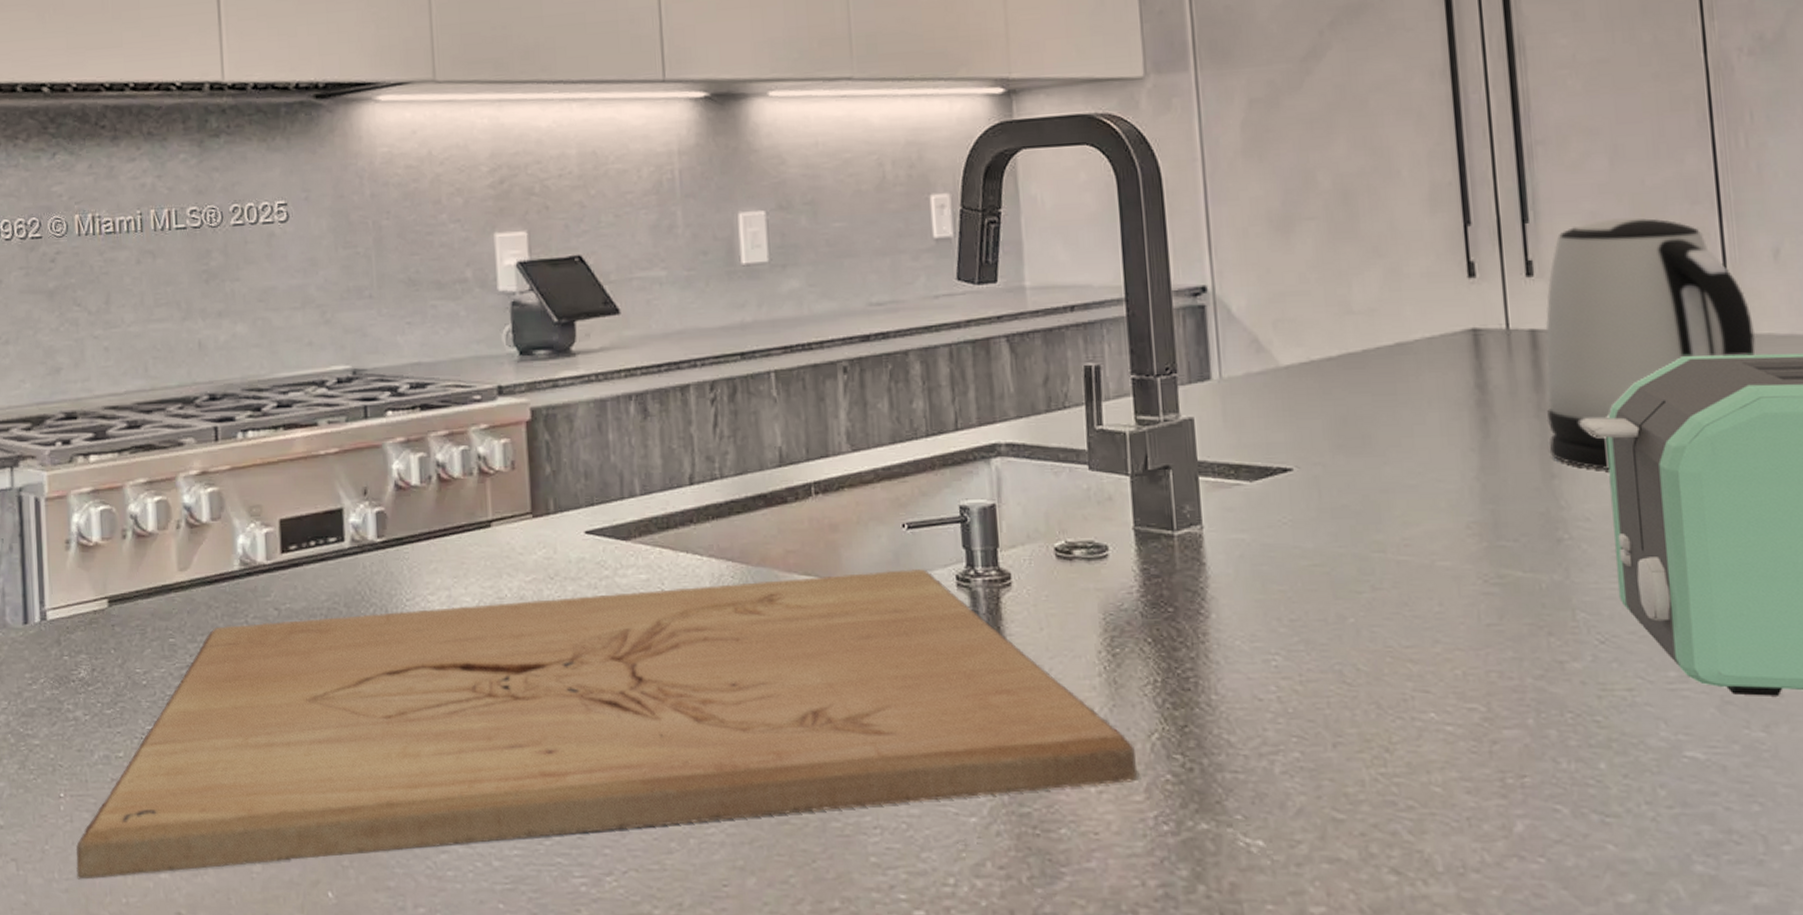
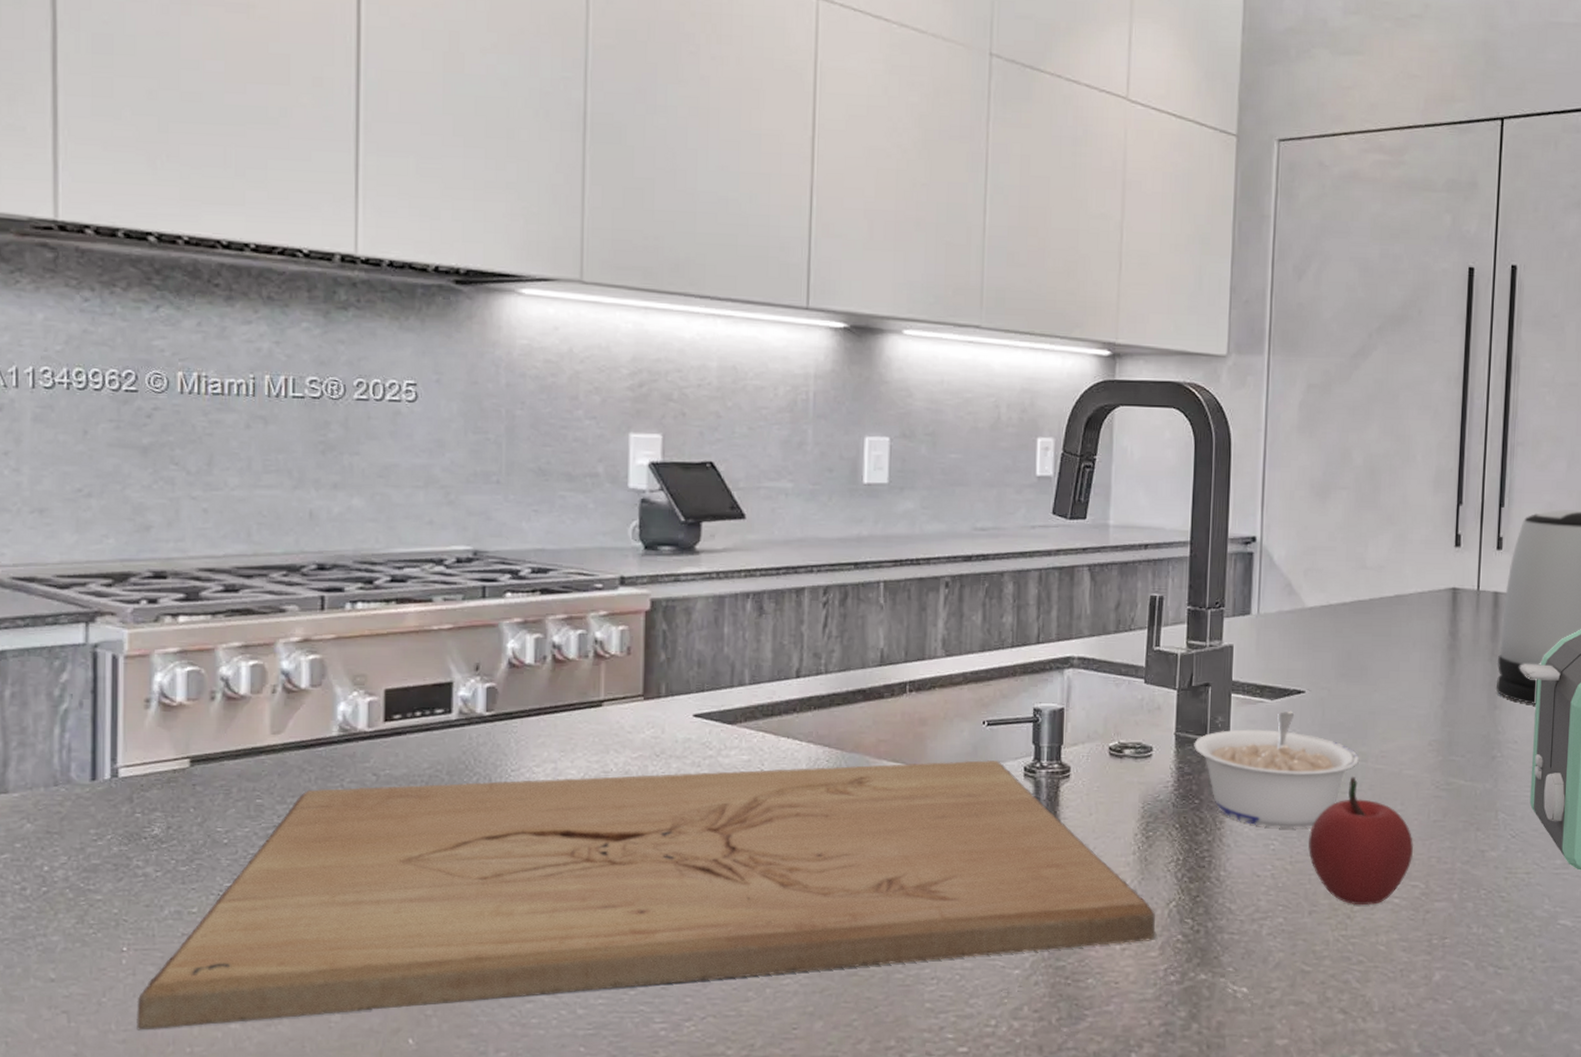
legume: none [1159,495,1375,640] -> present [1194,712,1359,829]
apple: none [1320,572,1464,735] -> present [1308,777,1414,906]

